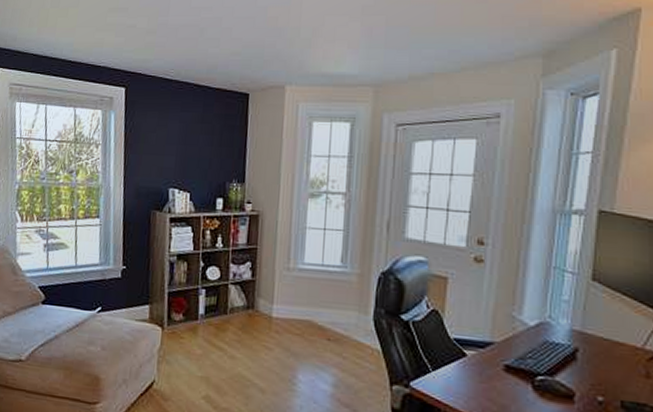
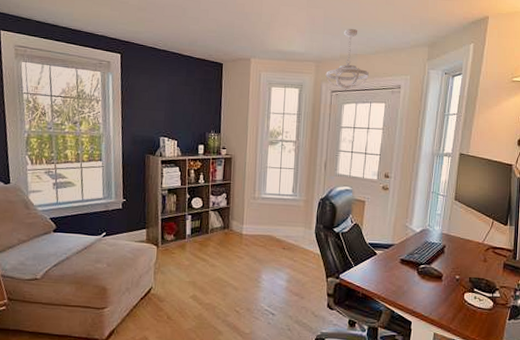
ceiling light fixture: none [388,39,451,122] -> present [325,29,369,90]

